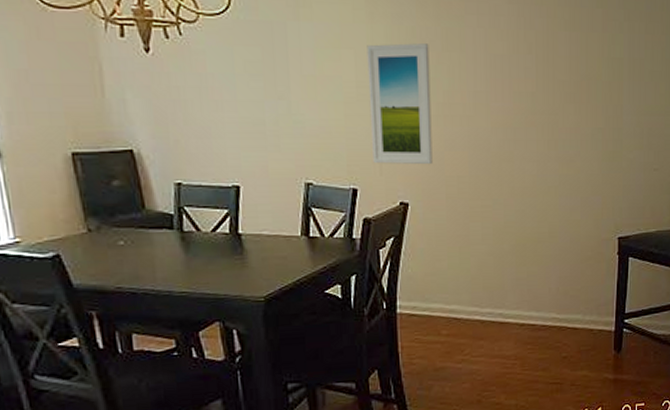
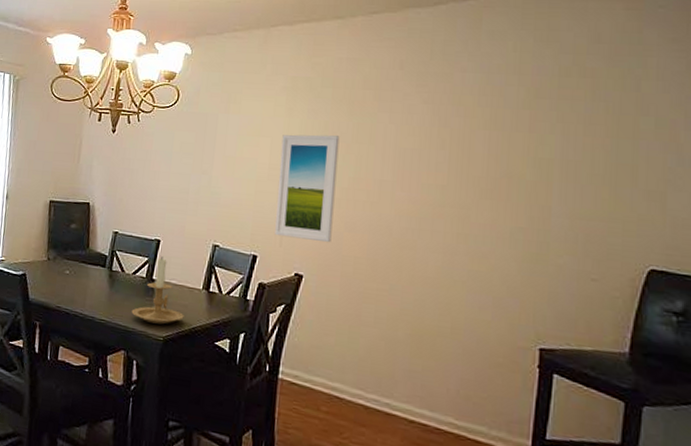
candle holder: none [219,205,285,284] -> present [131,256,184,325]

